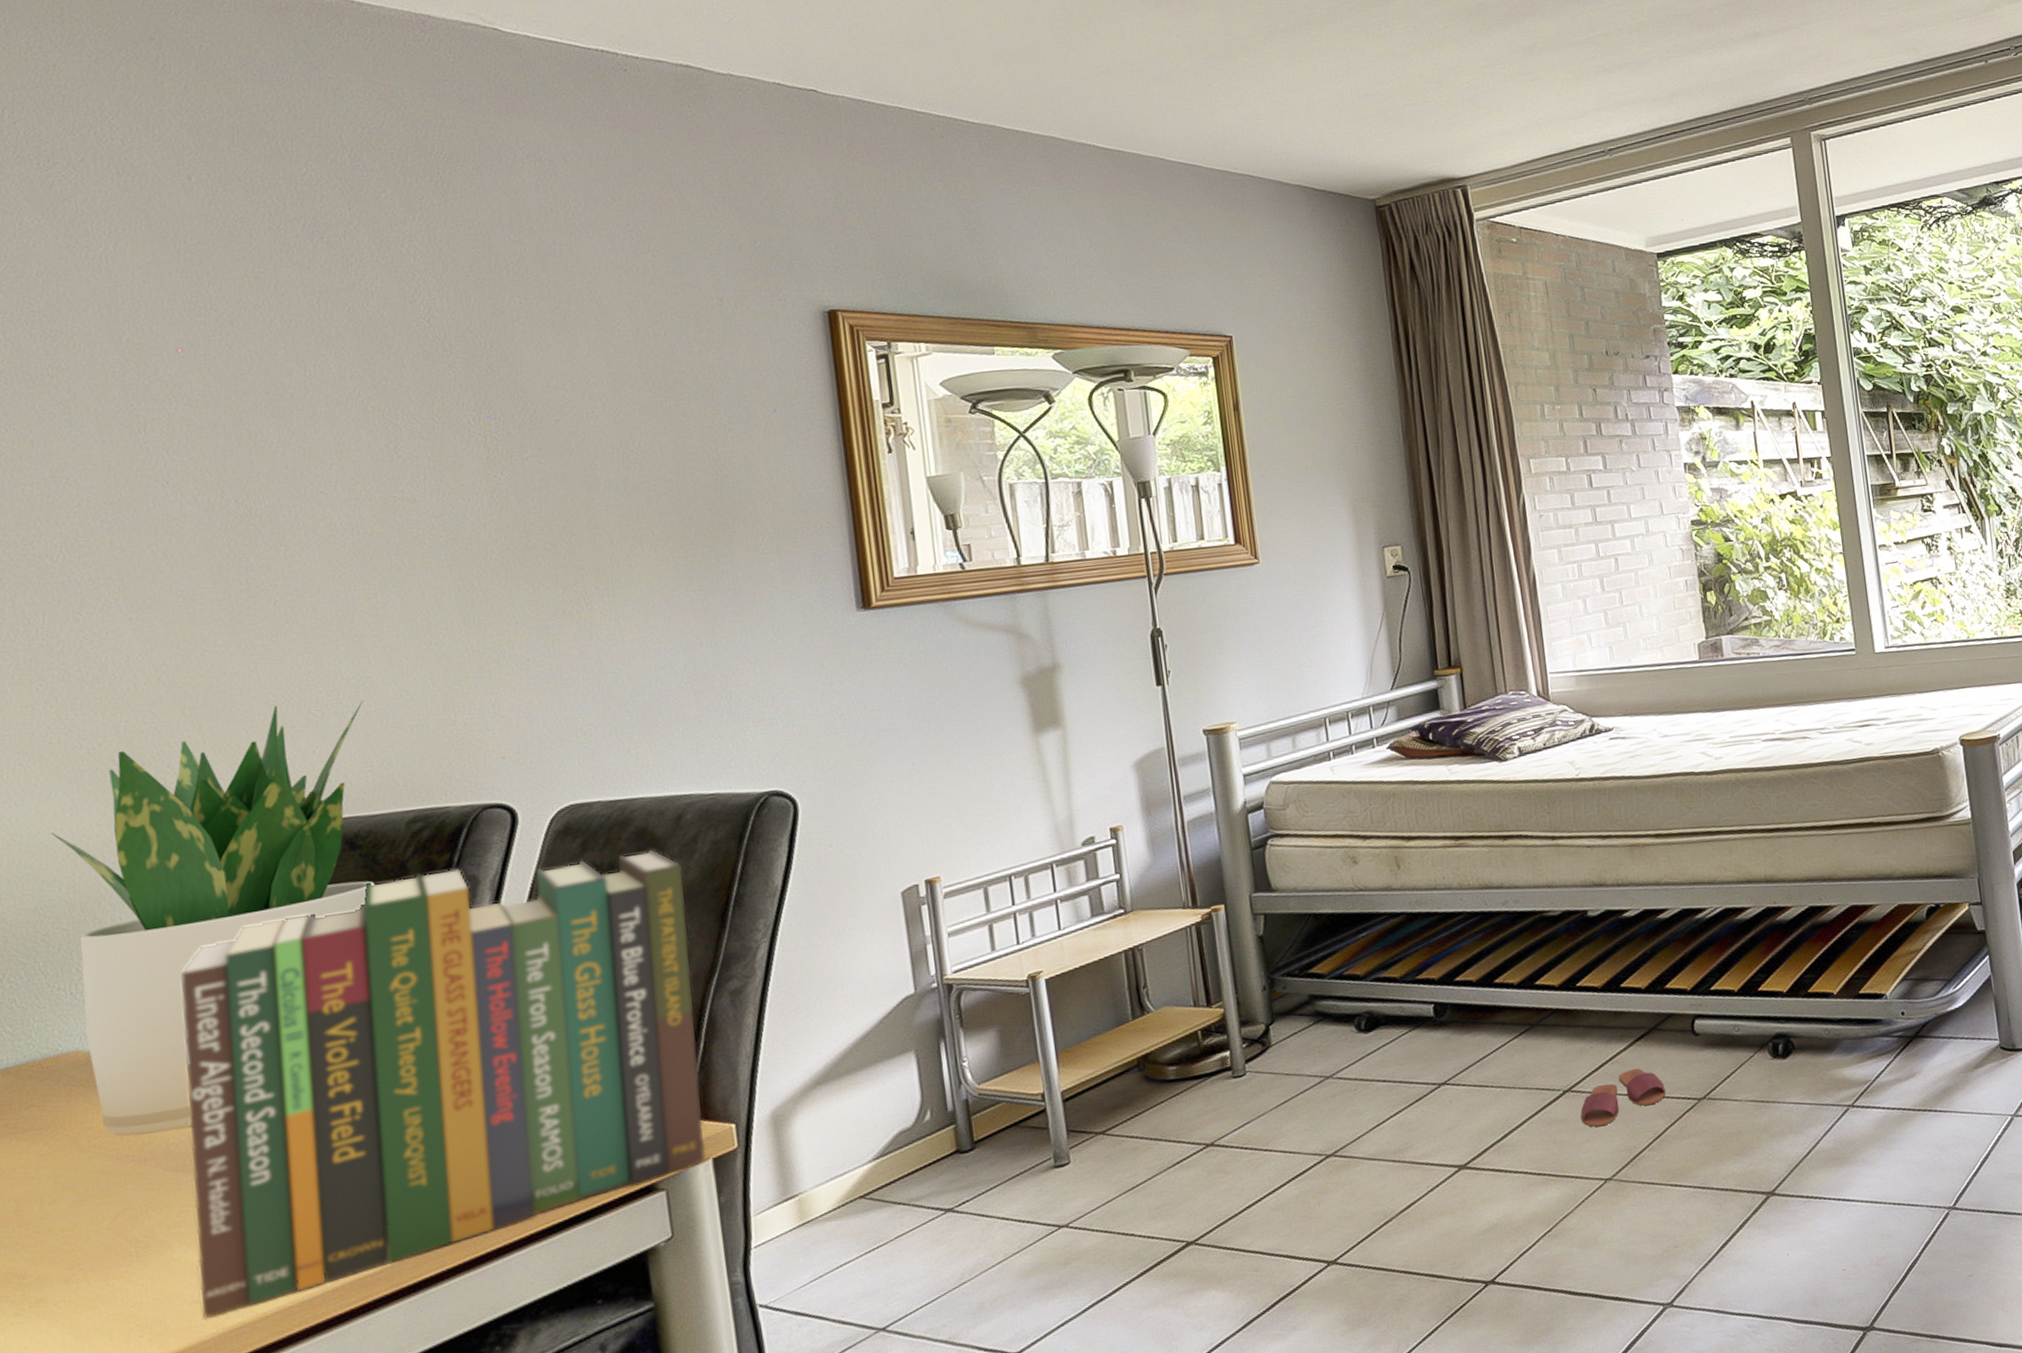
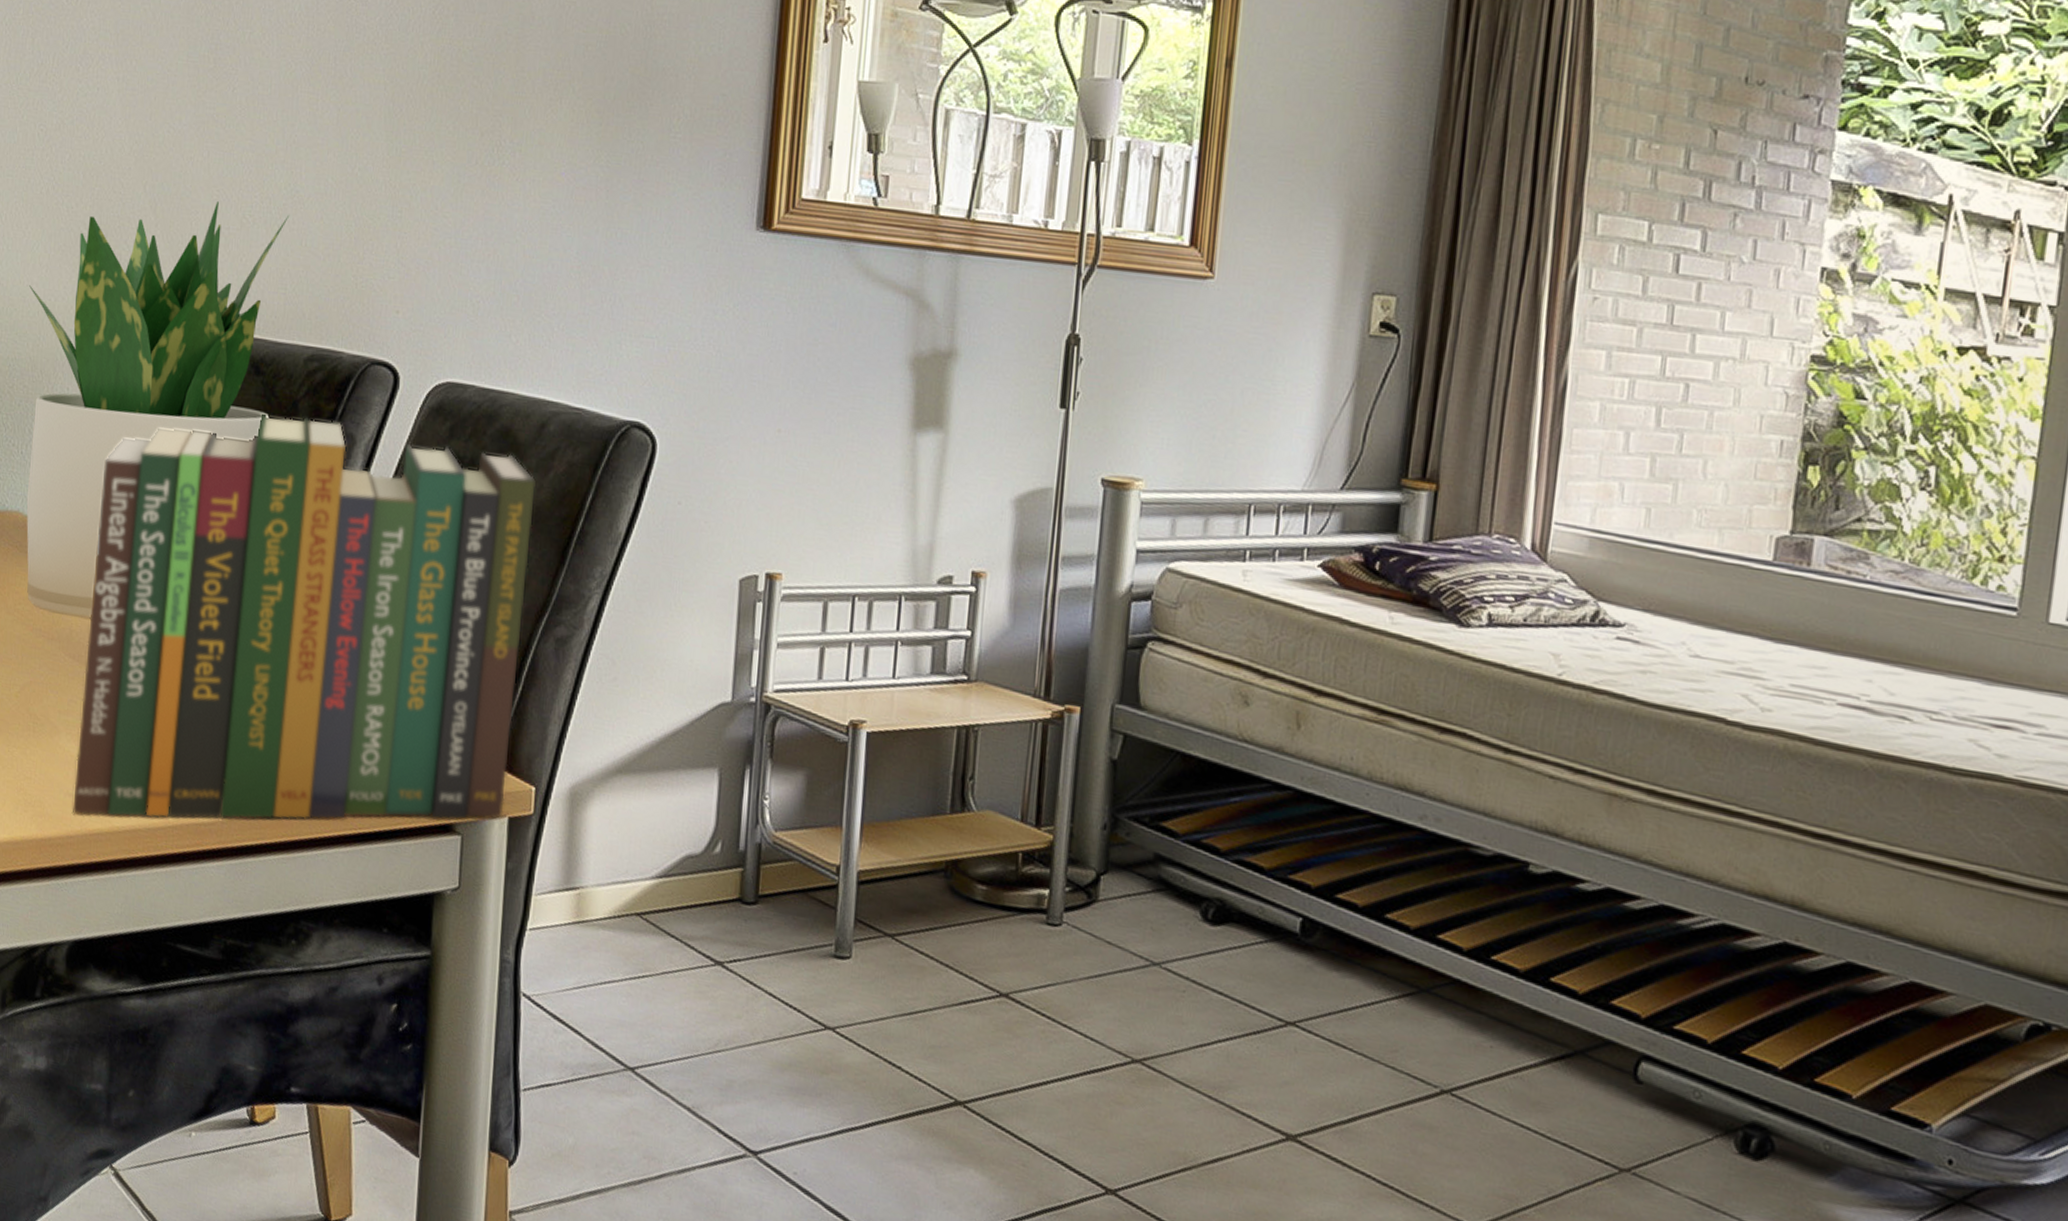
slippers: present [1580,1068,1666,1128] -> none [1455,1094,1578,1156]

